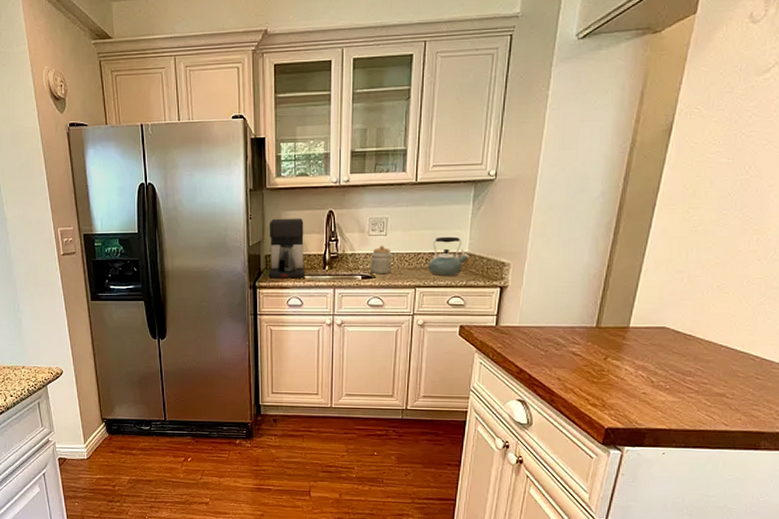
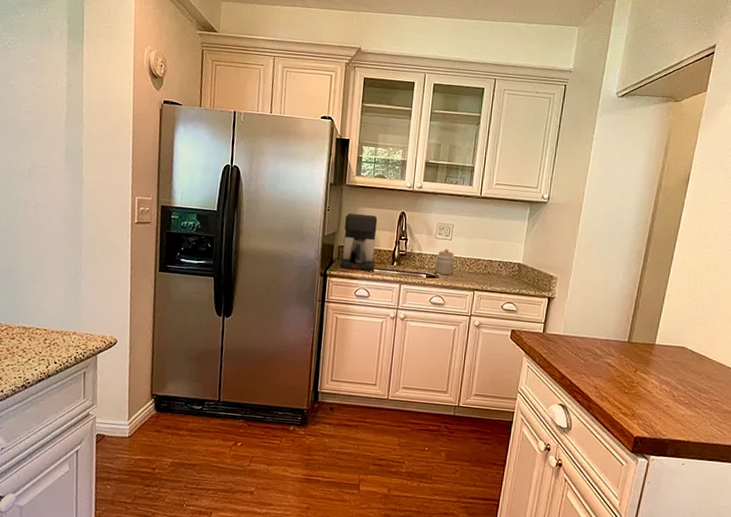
kettle: present [427,236,469,277] -> none [486,247,523,284]

